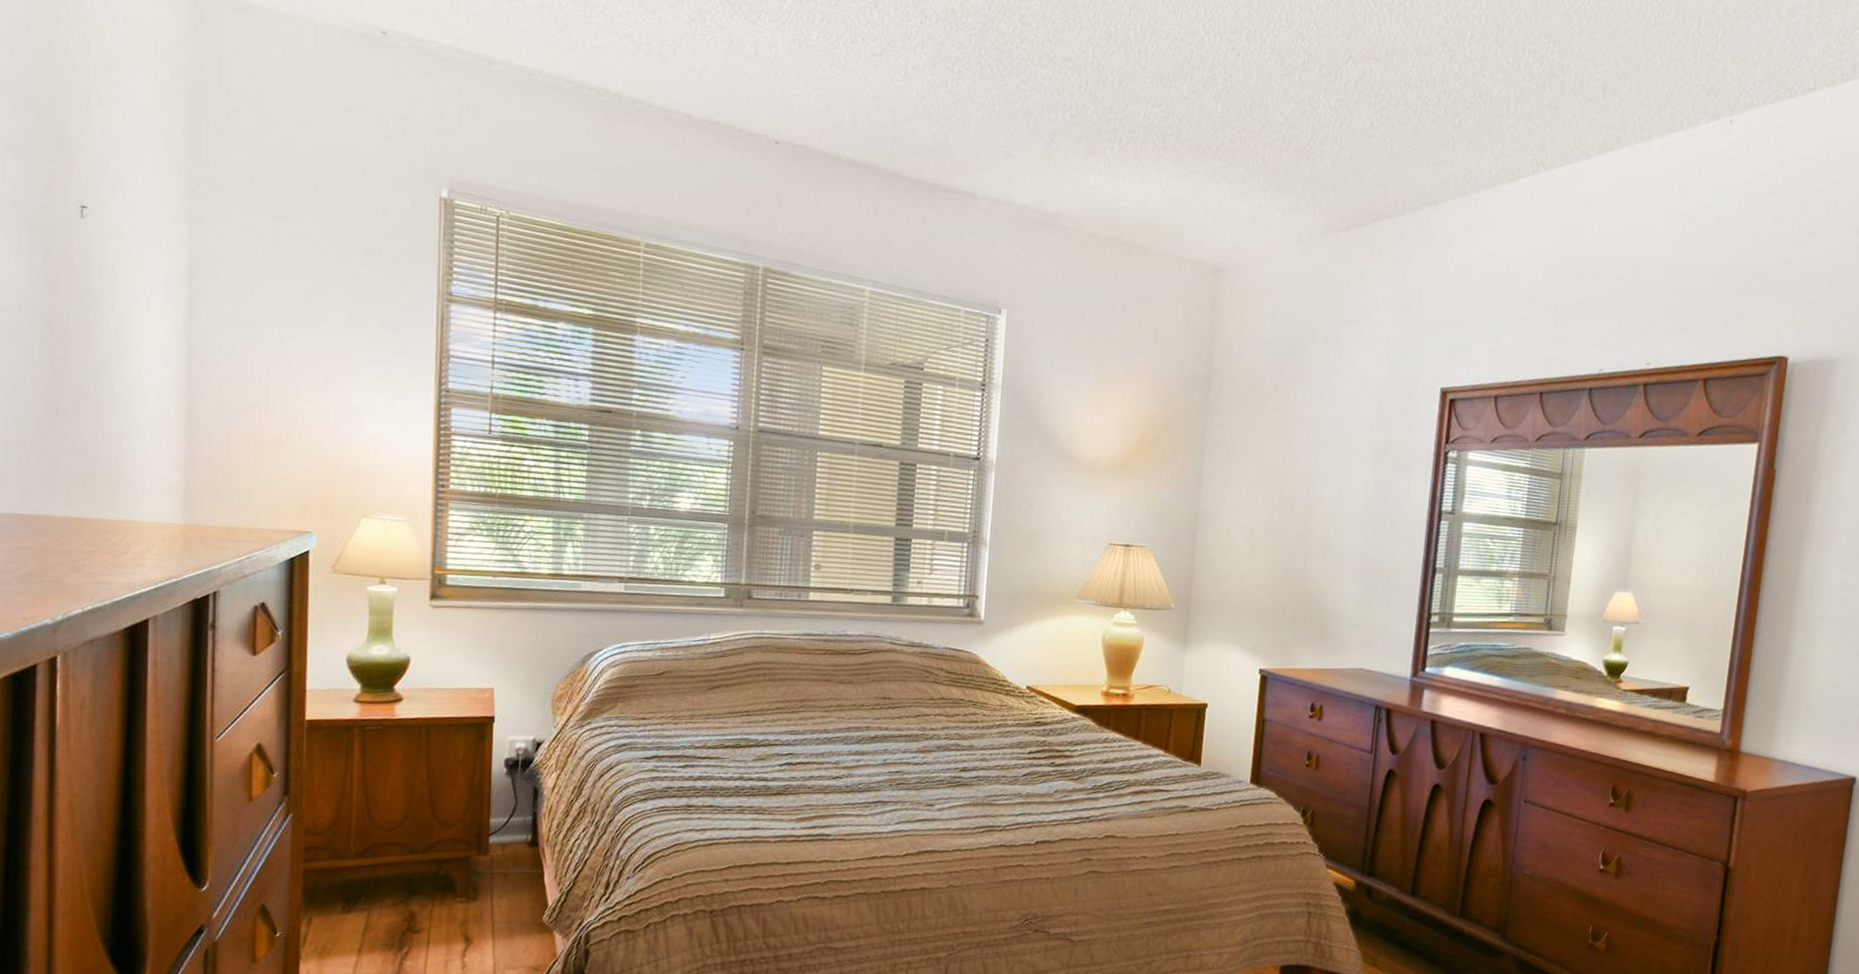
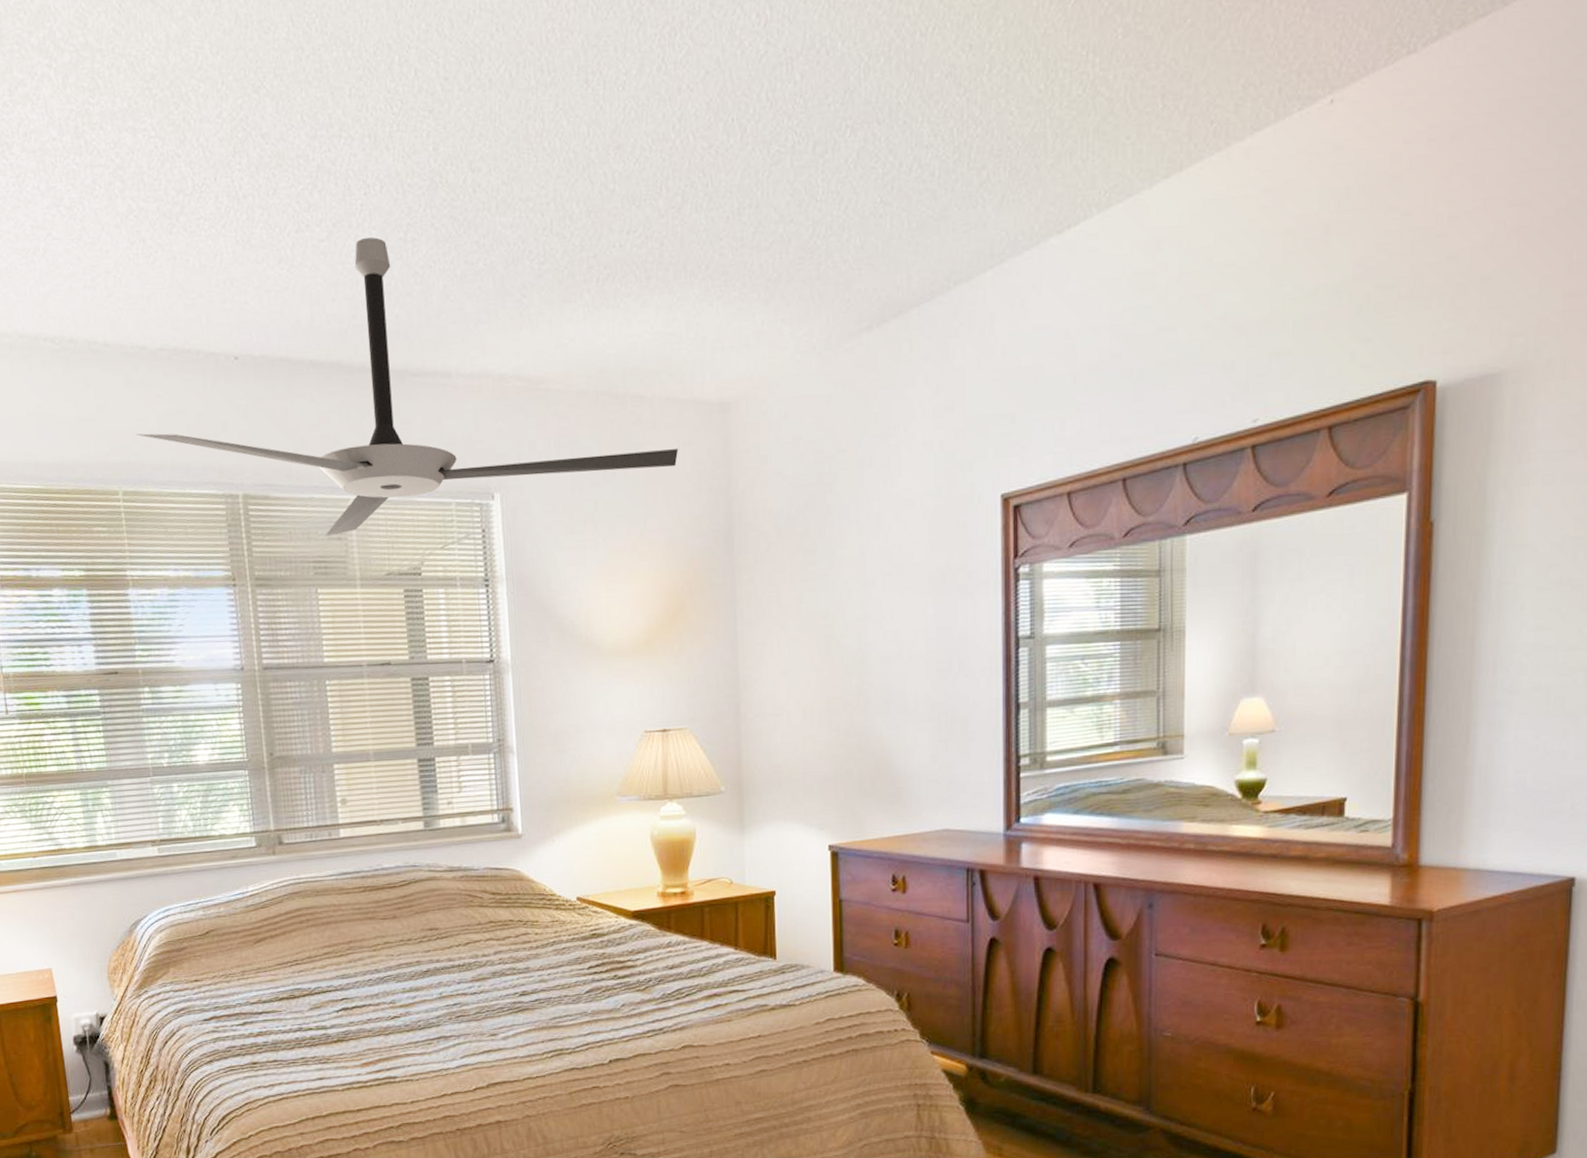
ceiling fan: none [667,61,1173,320] -> present [136,237,679,537]

